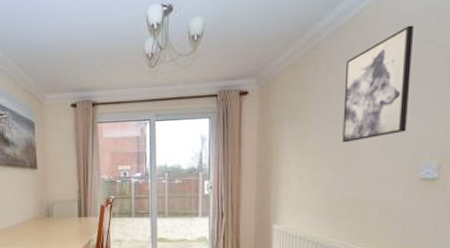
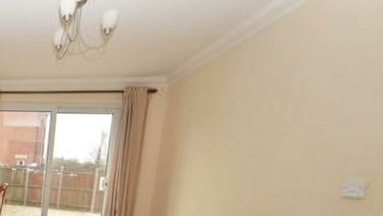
wall art: present [342,25,413,143] -> none [255,27,358,151]

